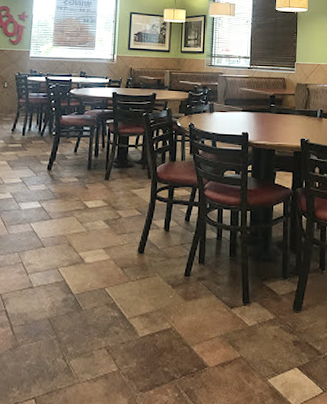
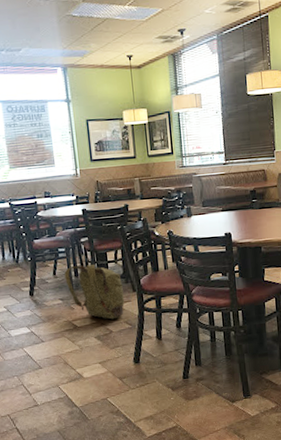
backpack: none [84,145,139,204] -> present [64,265,125,320]

